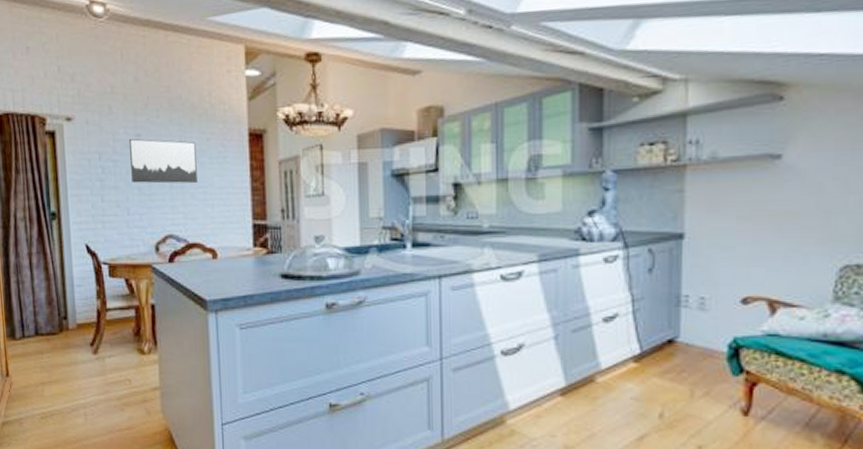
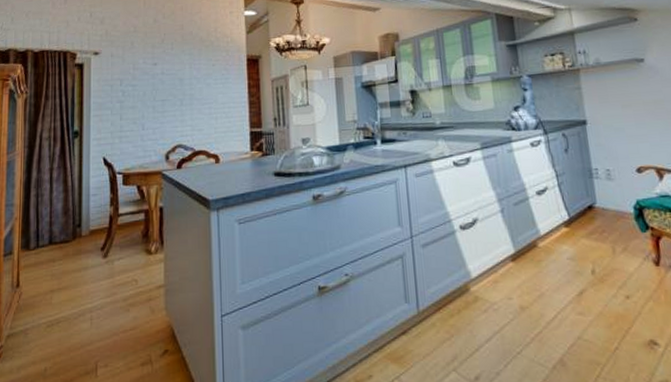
wall art: present [128,138,197,184] -> none [146,66,204,103]

